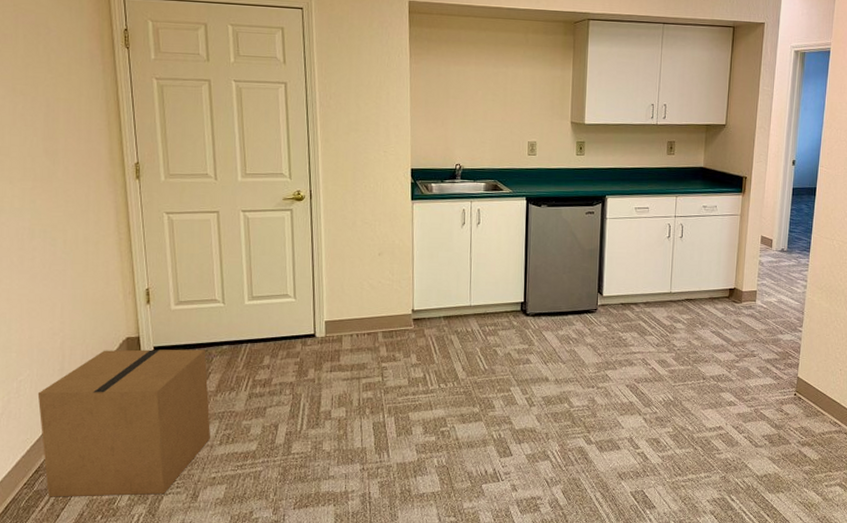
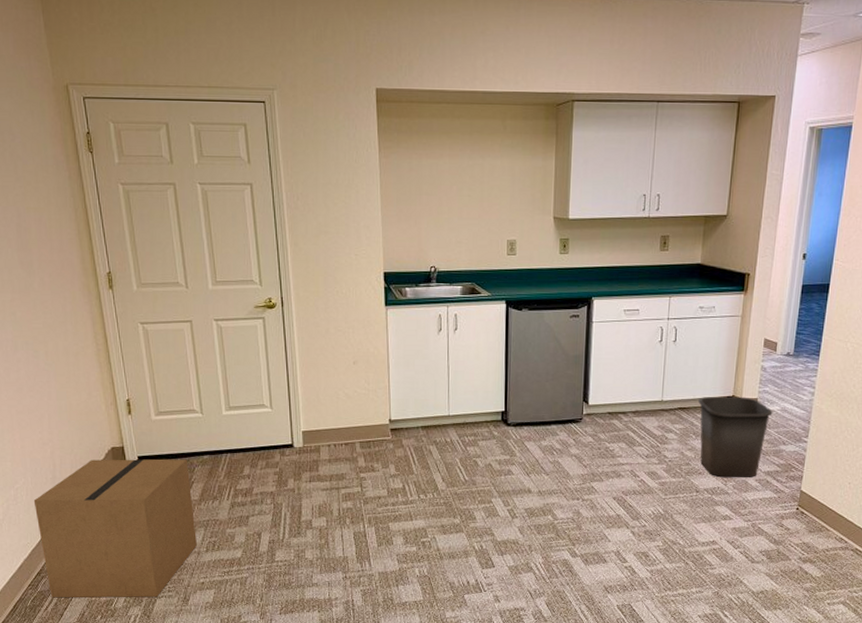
waste bin: none [703,288,770,366] -> present [698,396,773,478]

